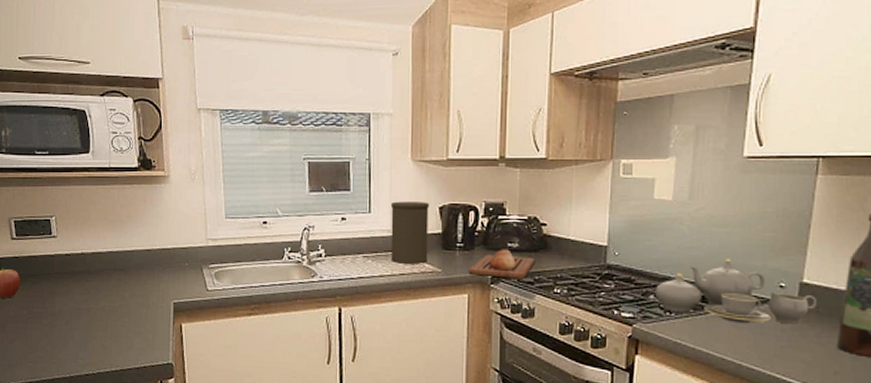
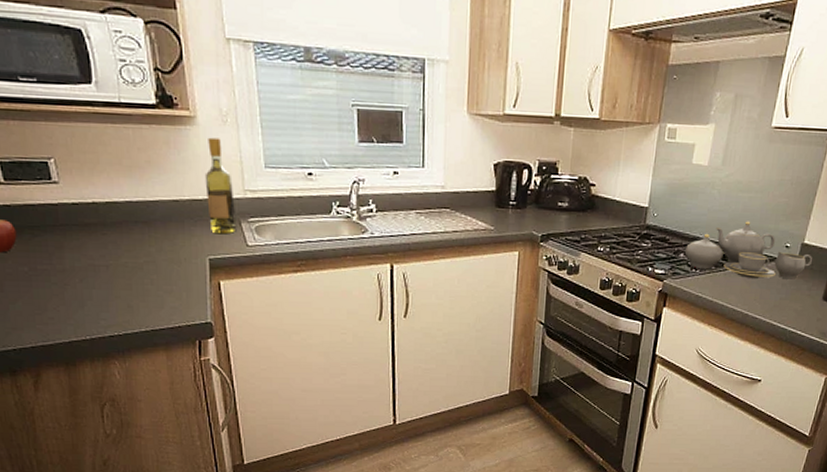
bottle: none [173,193,199,280] -> present [204,137,237,235]
canister: present [390,201,430,264] -> none [444,156,485,222]
bread loaf: present [468,249,536,280] -> none [520,208,583,238]

